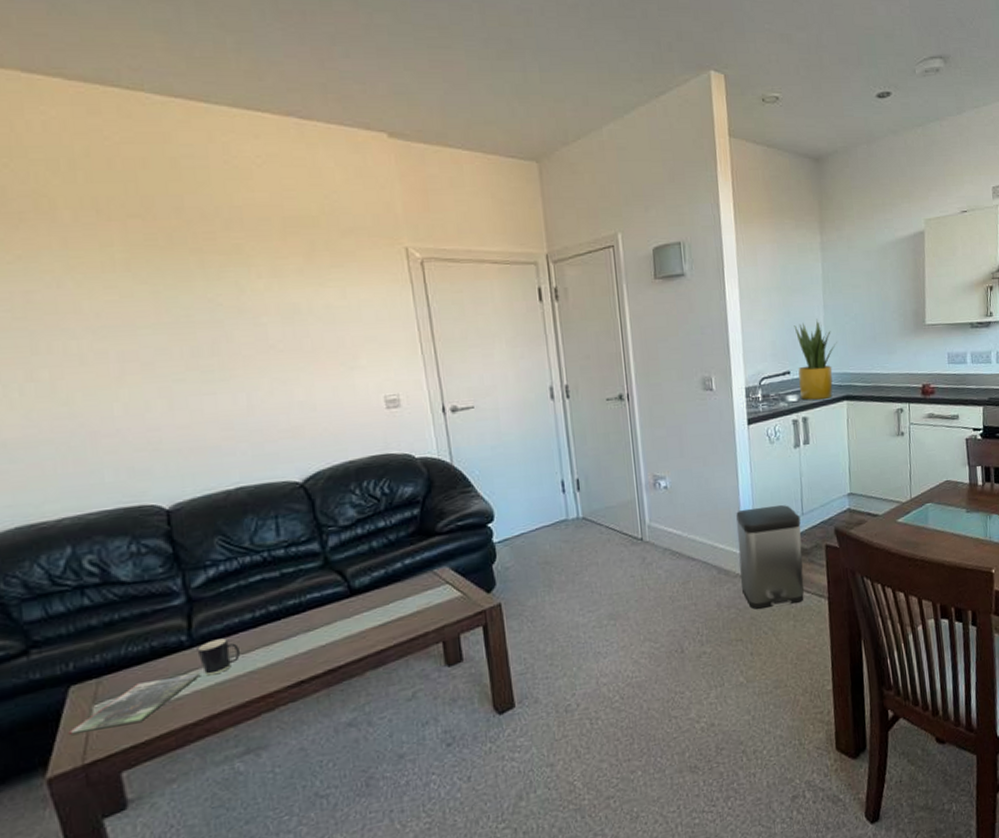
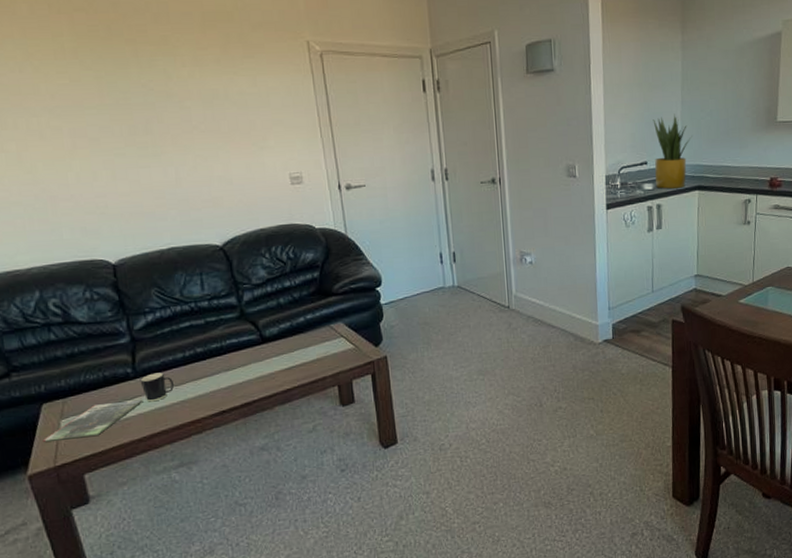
pedal bin: present [736,504,804,609] -> none [593,282,651,373]

